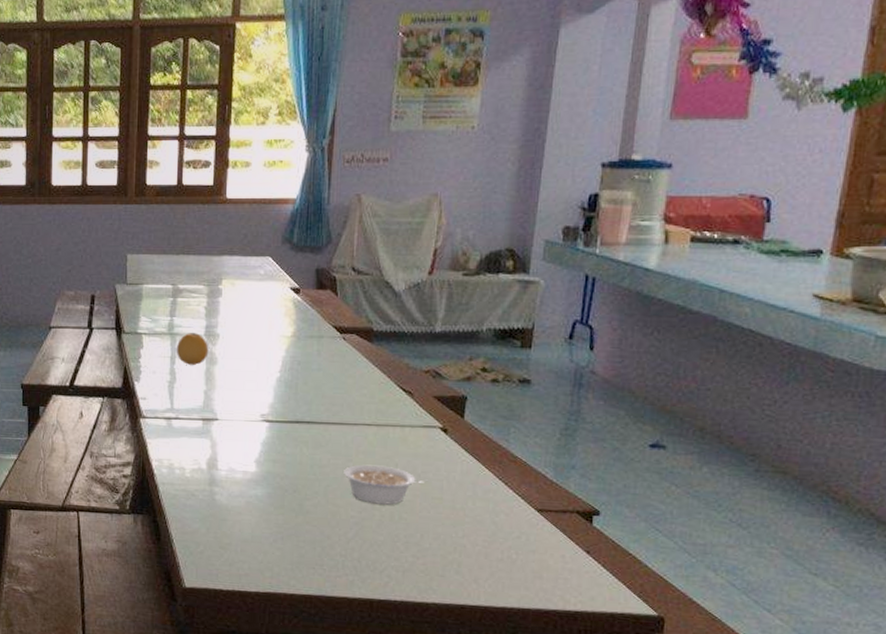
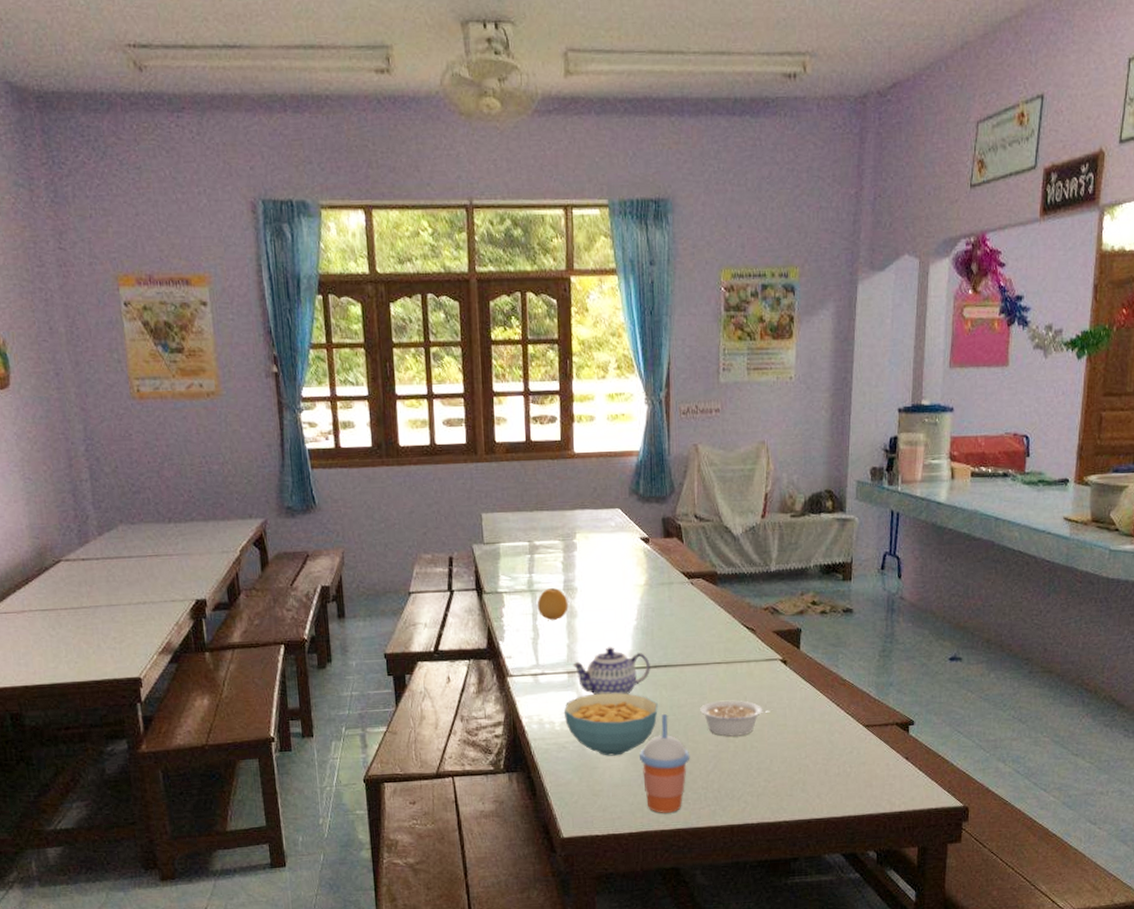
cereal bowl: none [195,443,297,510] -> present [563,692,658,756]
teapot: none [208,397,292,448] -> present [572,647,650,695]
cup with straw: none [273,473,329,577] -> present [640,714,690,813]

